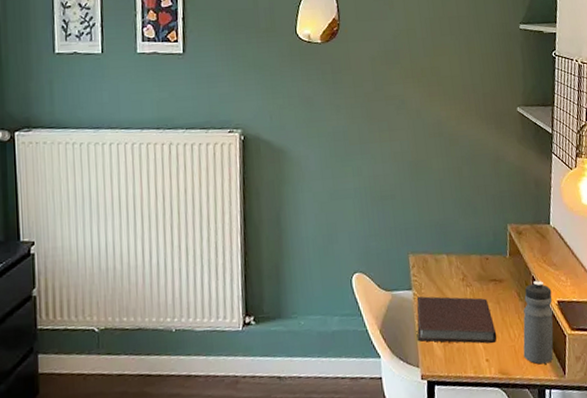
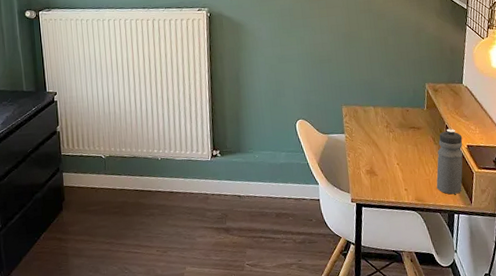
notebook: present [416,296,497,344] -> none [348,138,415,177]

